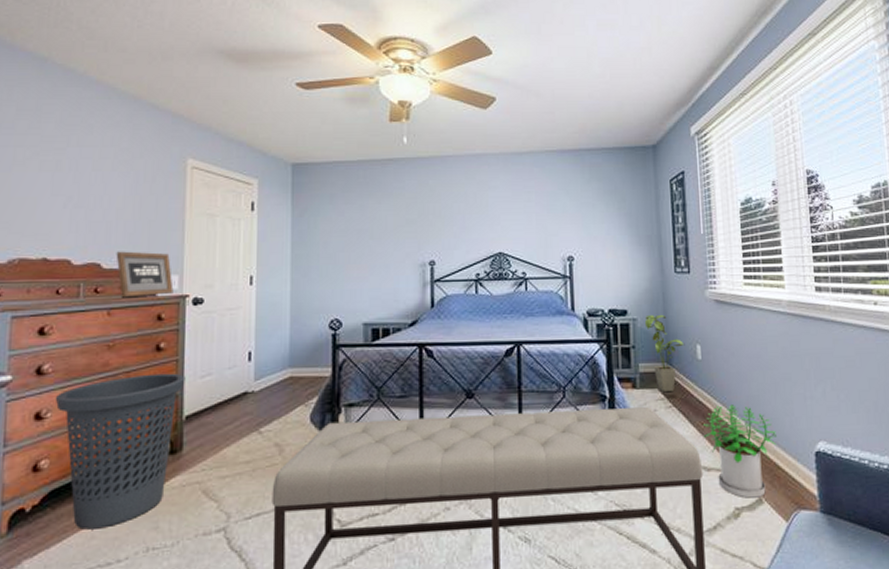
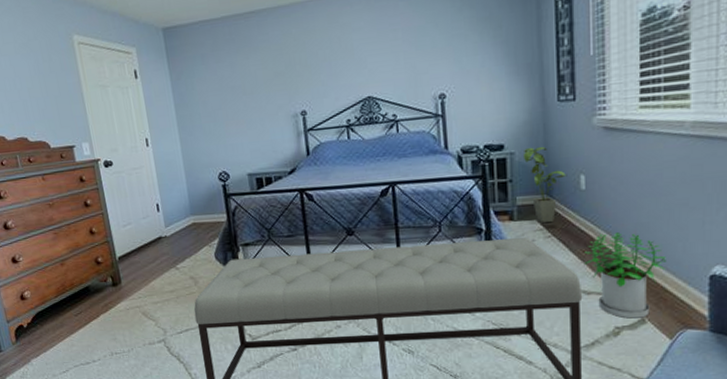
laundry basket: present [55,373,186,530] -> none [22,224,115,340]
picture frame: present [116,251,174,298] -> none [36,124,88,165]

